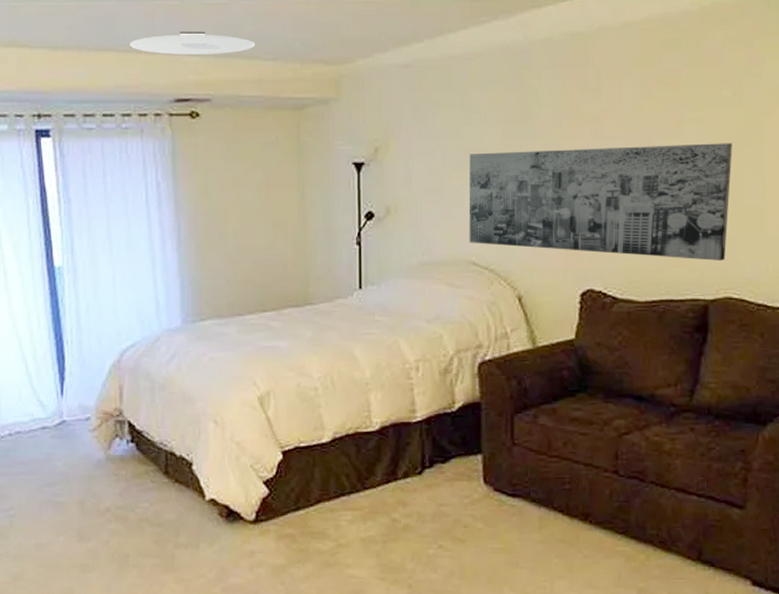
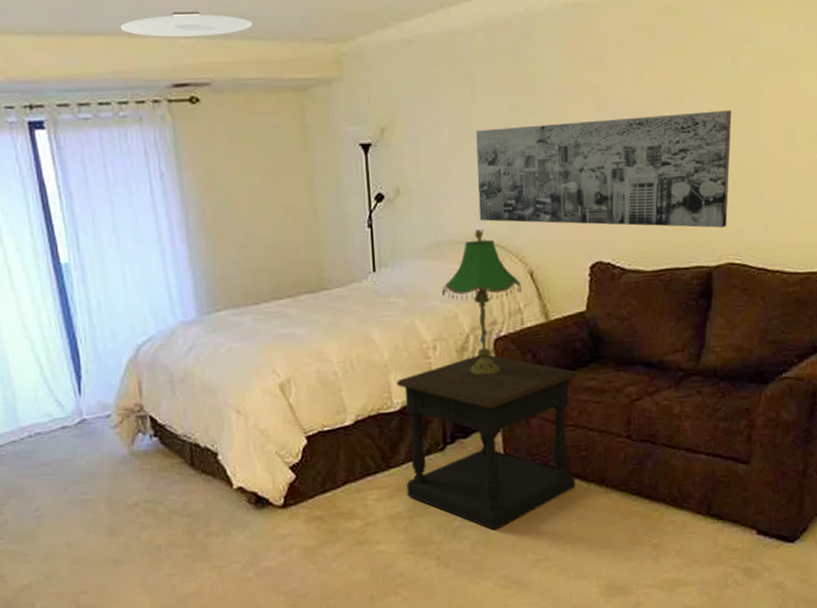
side table: none [377,378,563,561] -> present [397,355,576,530]
table lamp: none [427,252,510,399] -> present [441,229,522,375]

